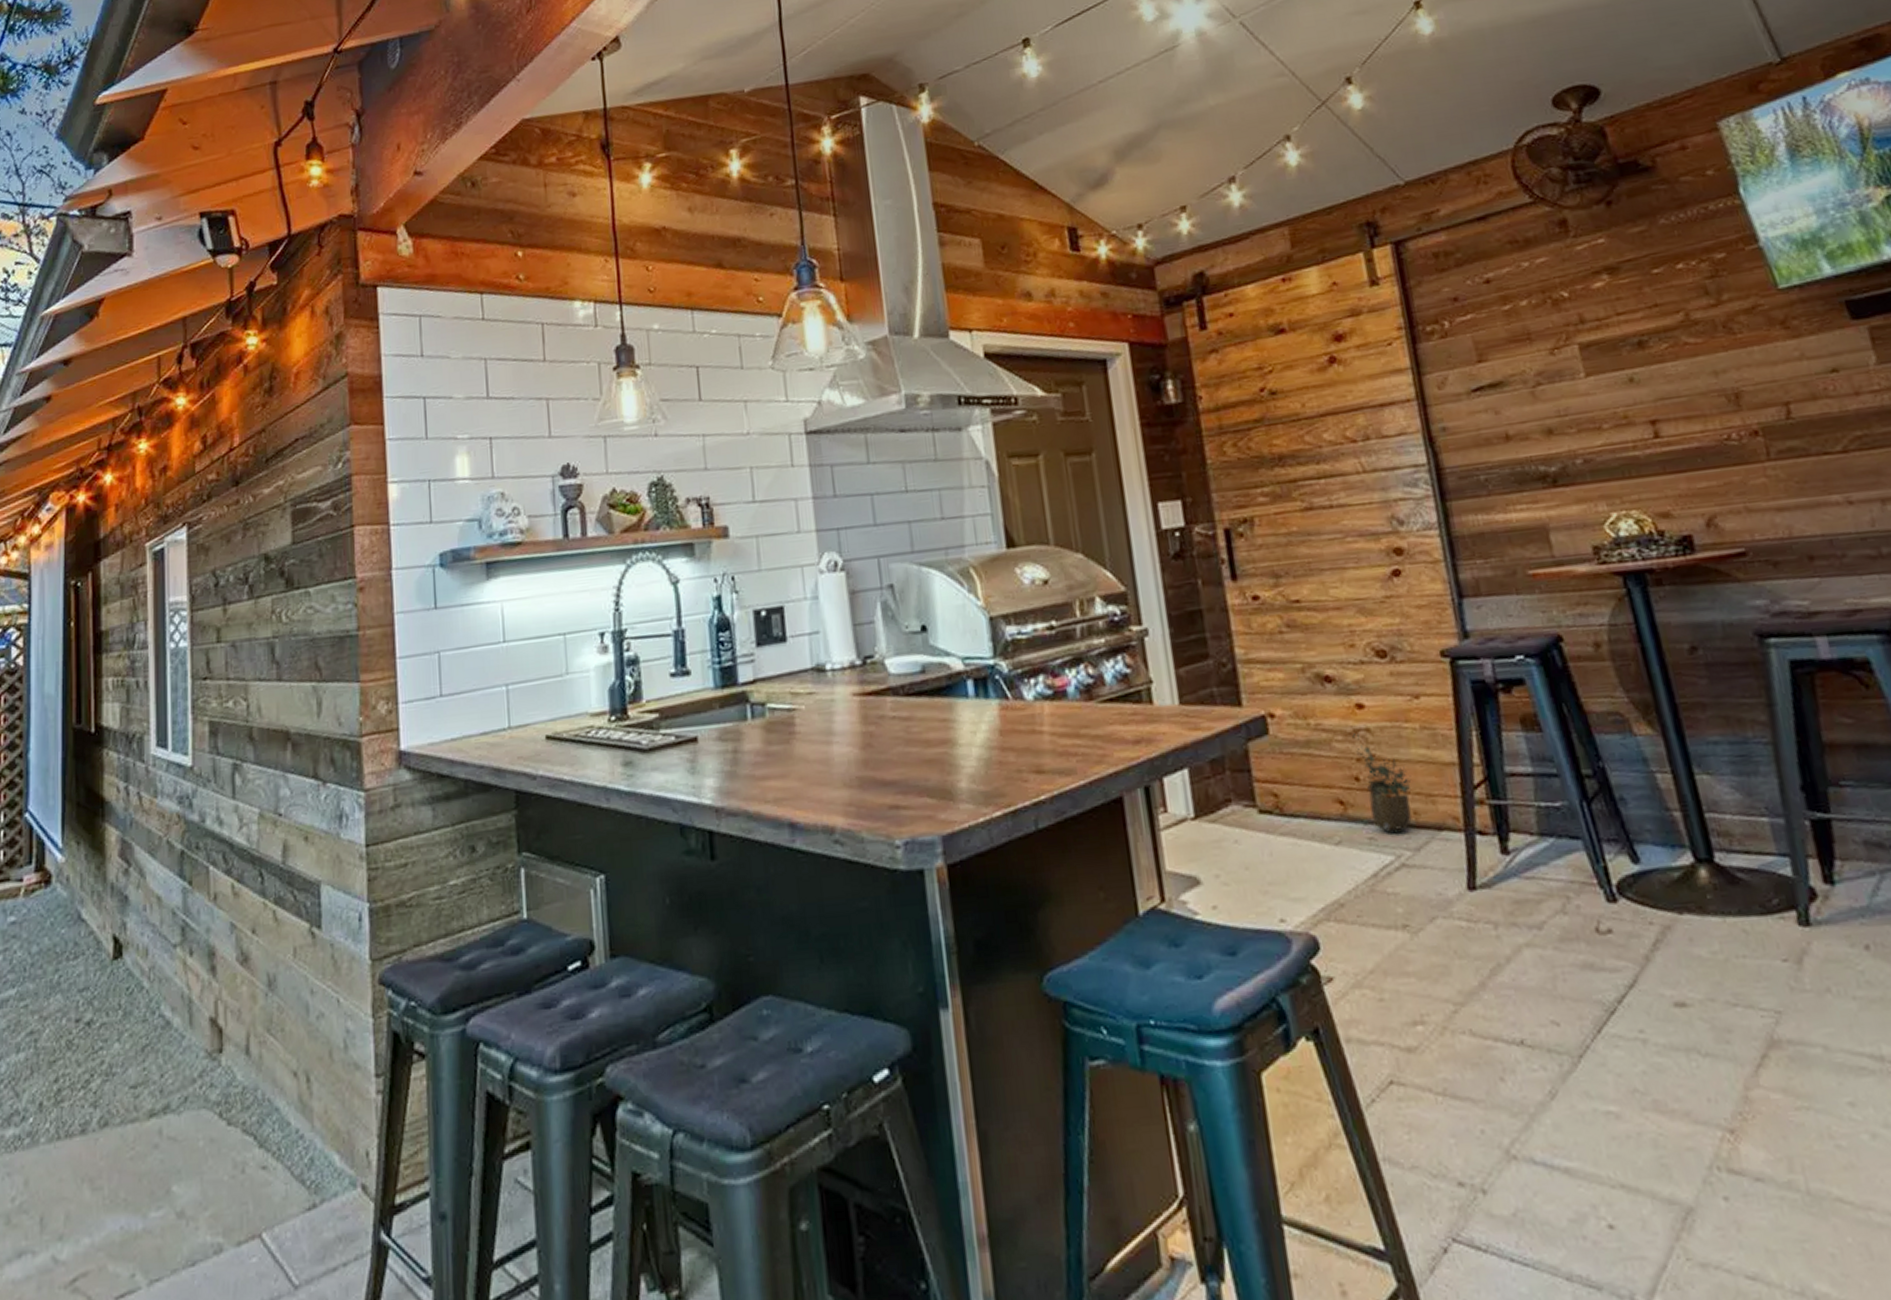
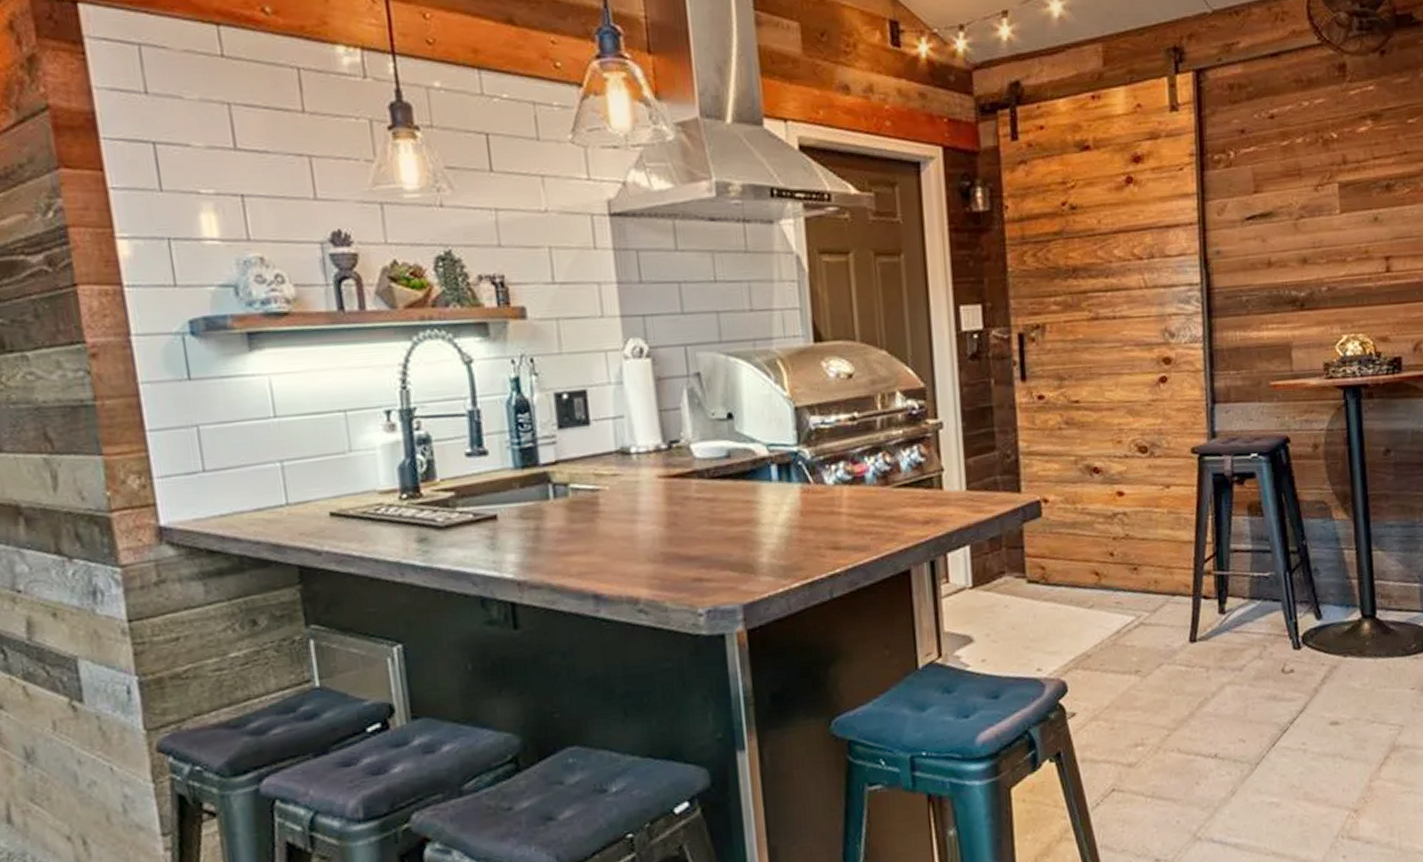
potted plant: present [1352,733,1412,834] -> none [1112,516,1156,599]

